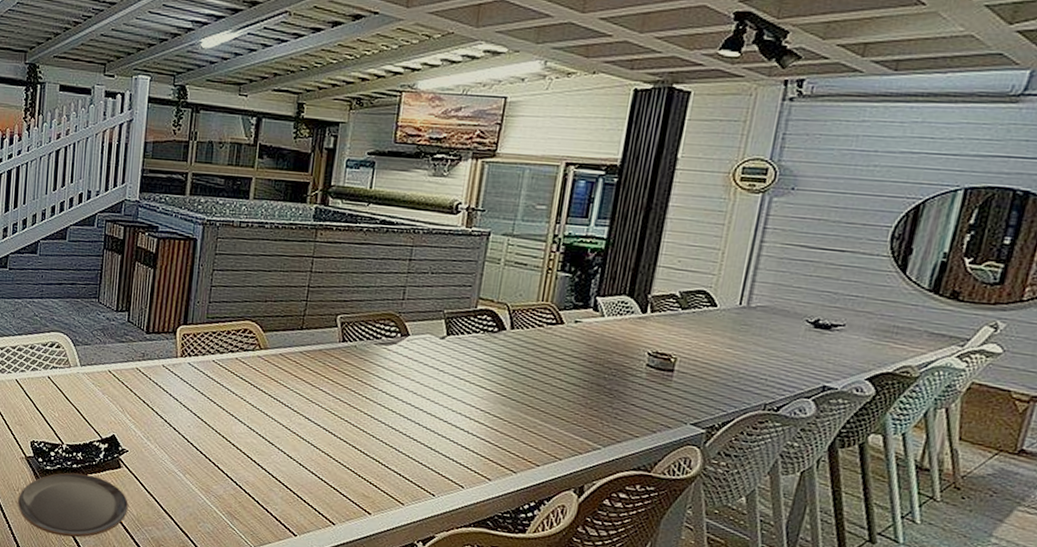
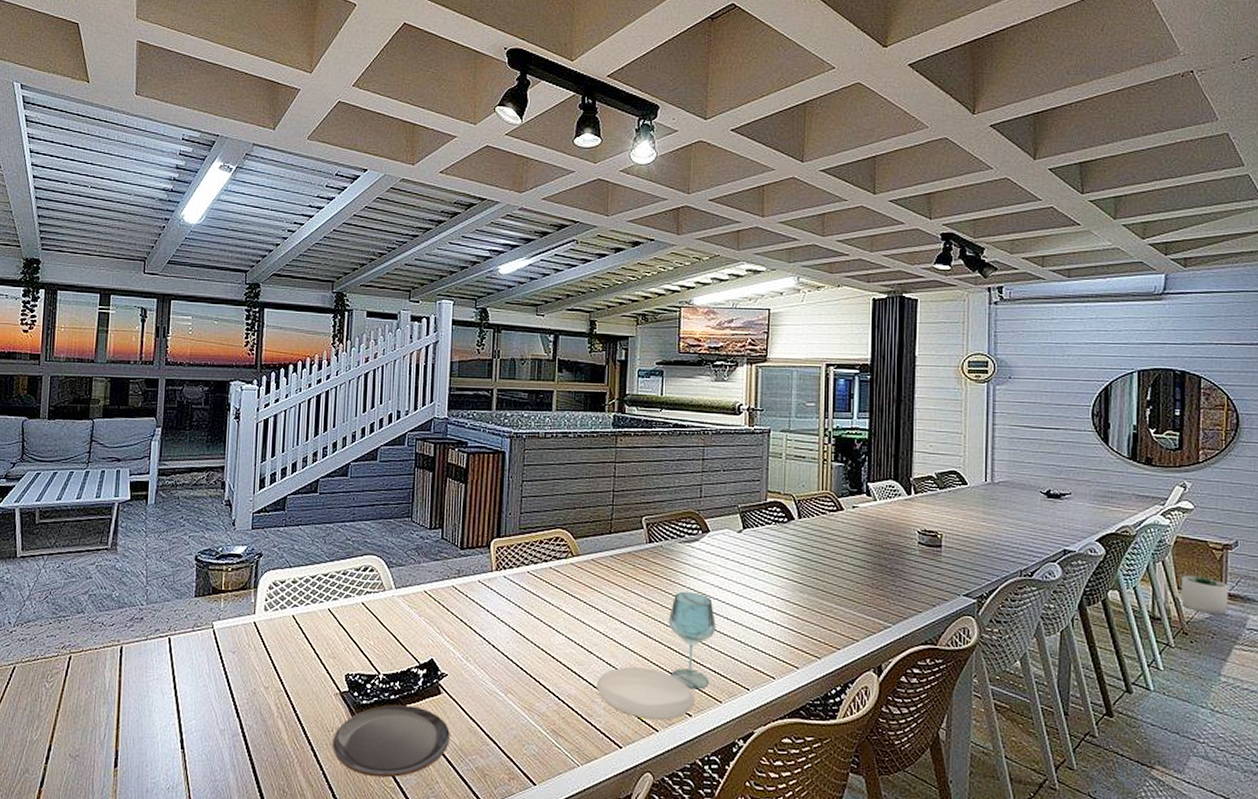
plate: none [275,461,376,516] -> present [596,667,694,721]
wine glass: none [353,393,407,490] -> present [668,591,717,690]
planter: none [961,426,1027,474] -> present [1180,576,1229,616]

